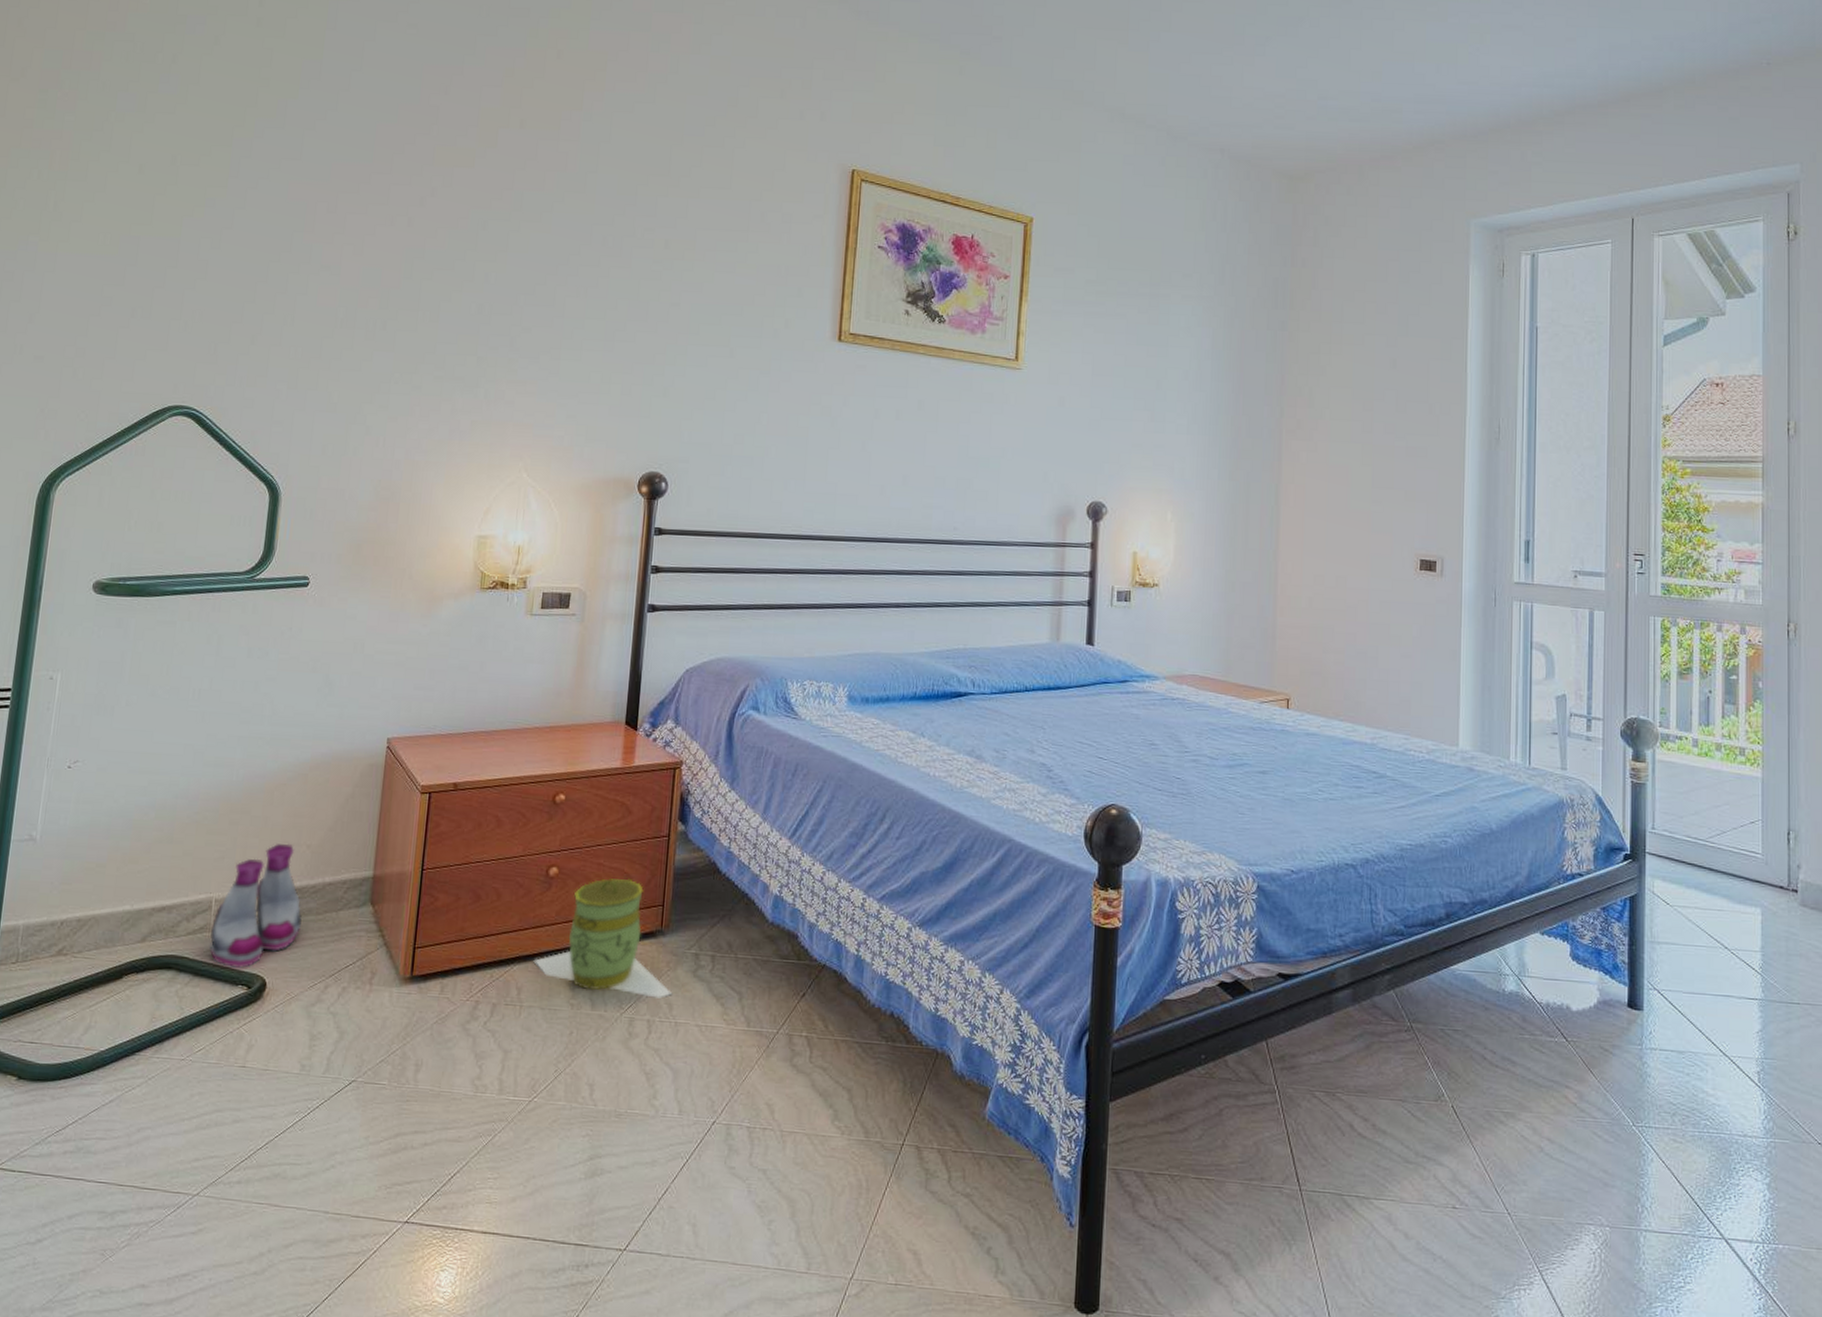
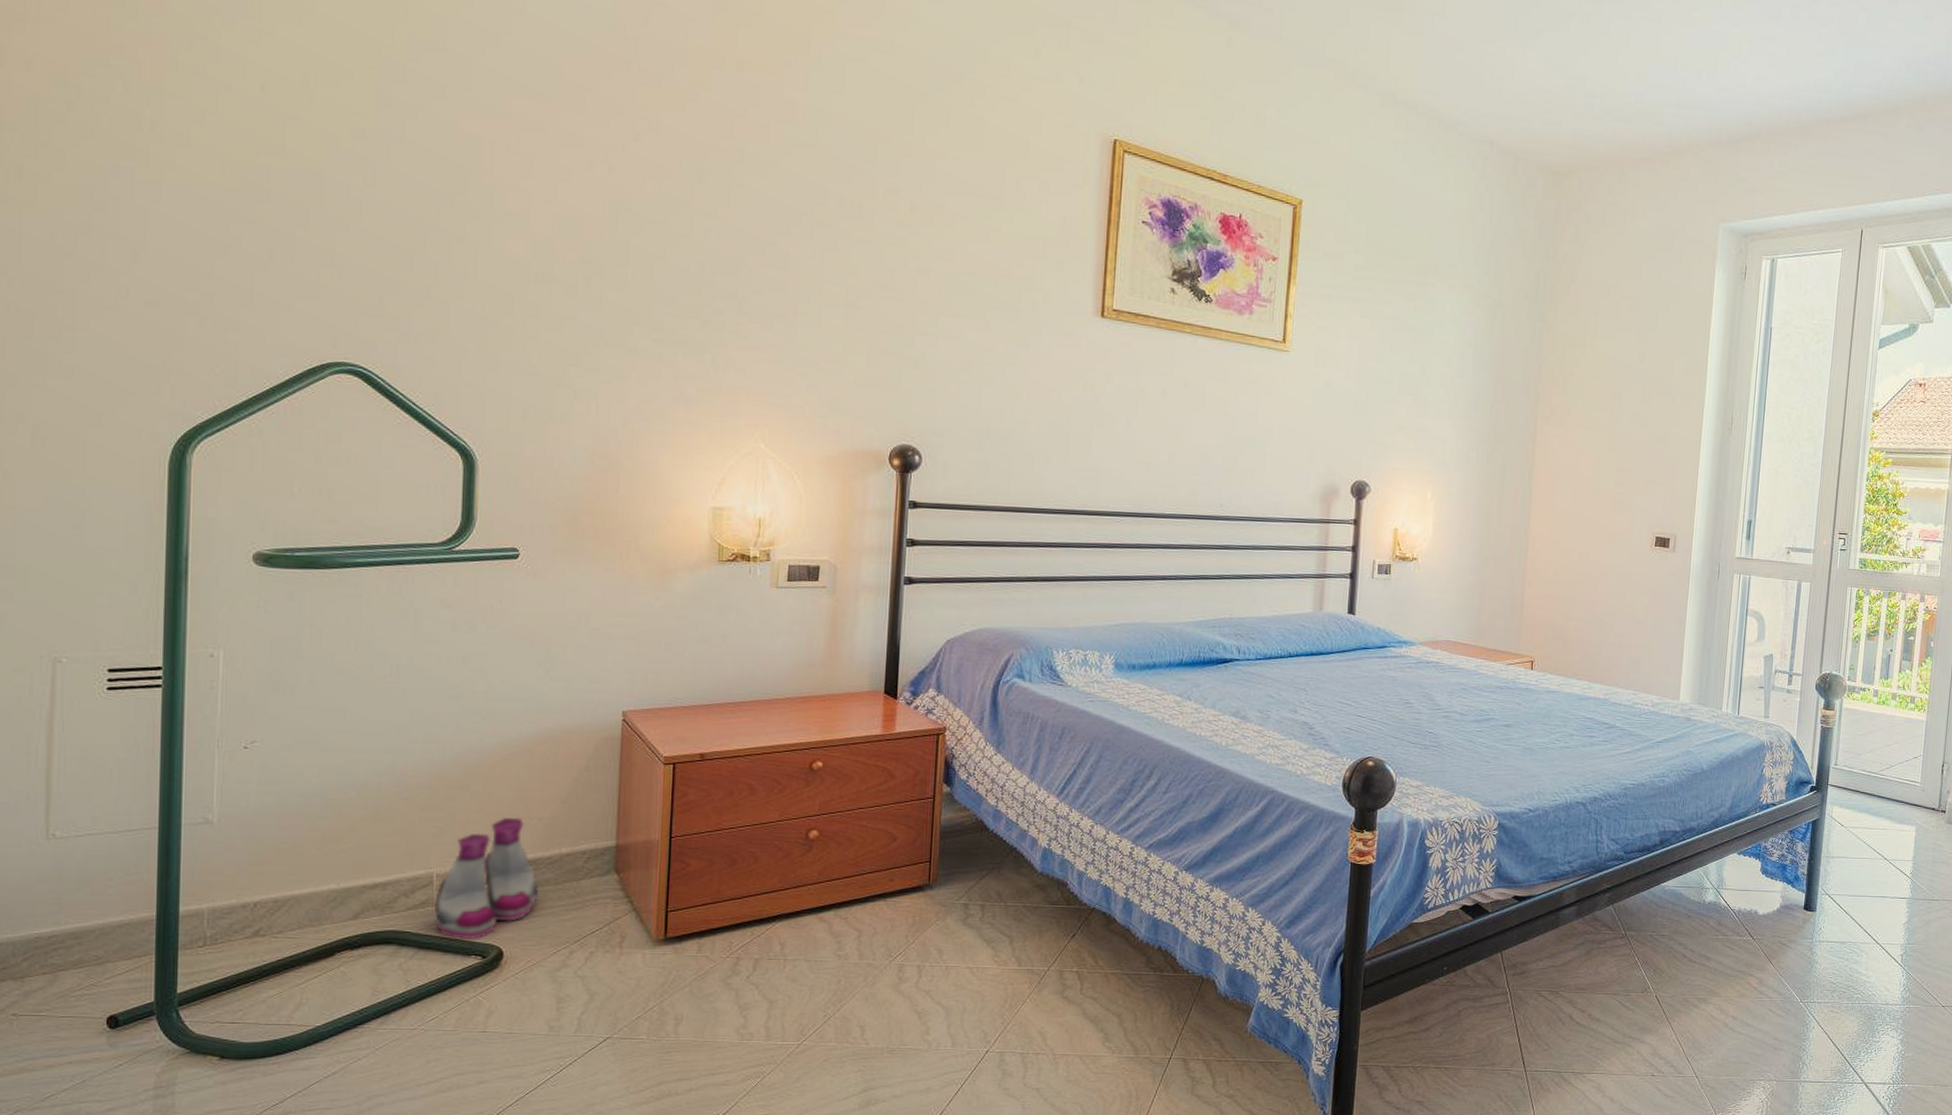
trash can: present [533,878,673,999] -> none [796,838,942,946]

